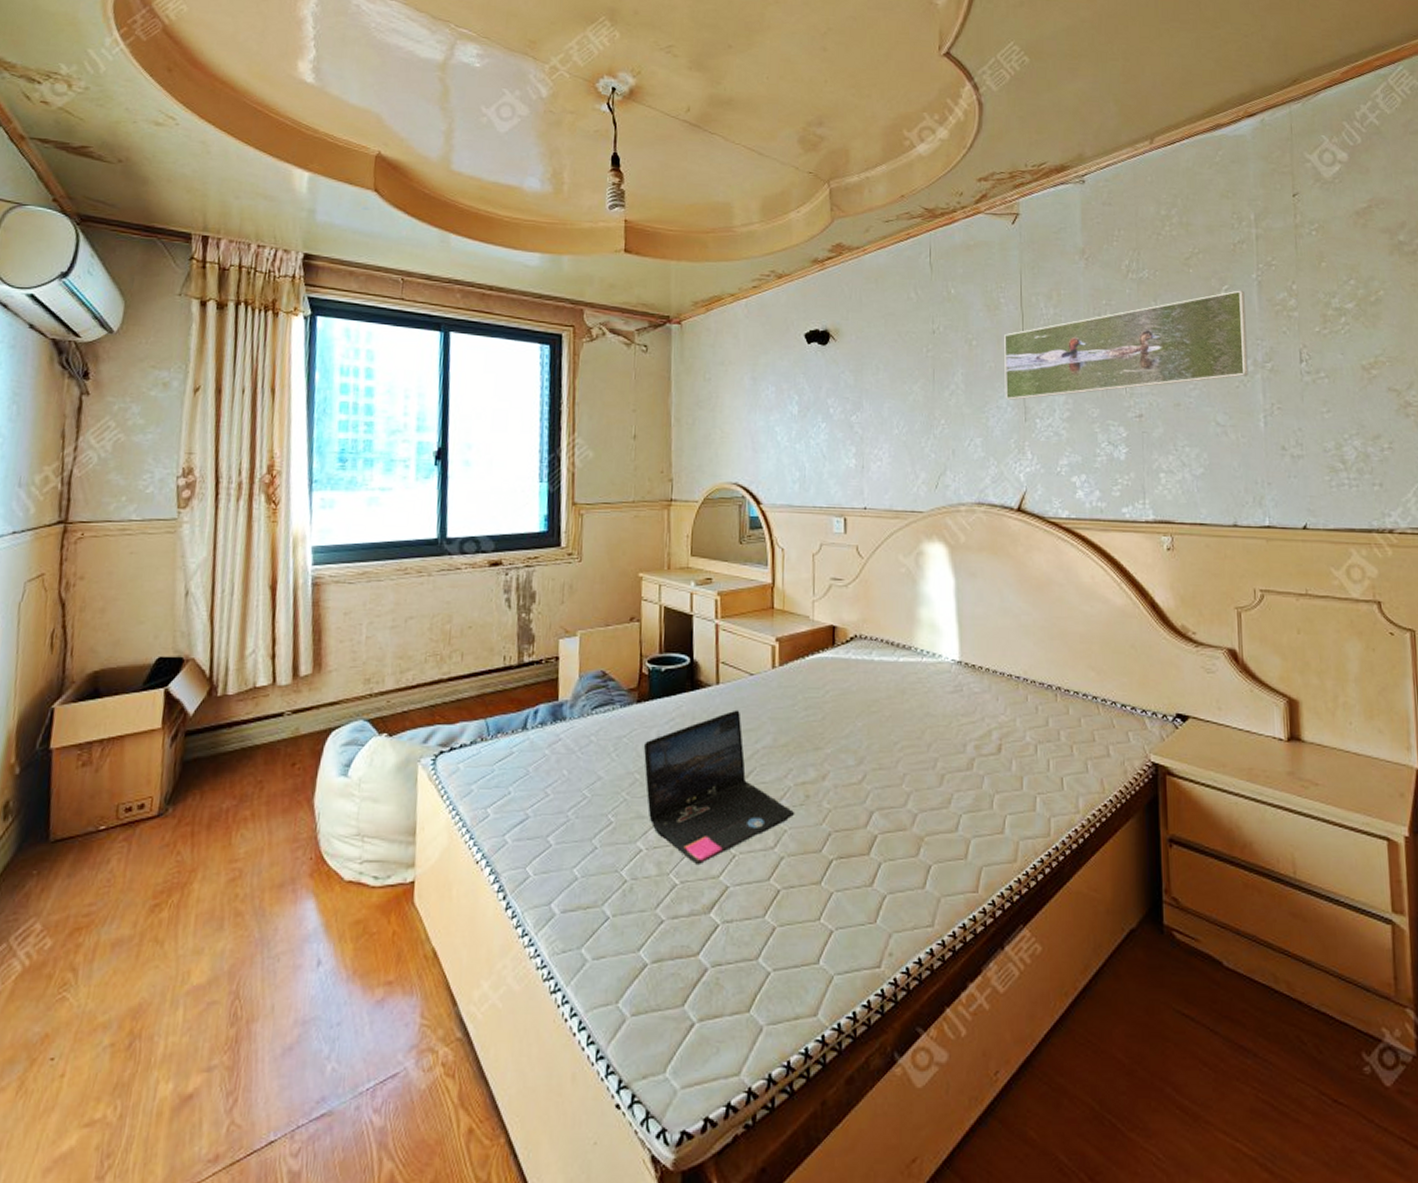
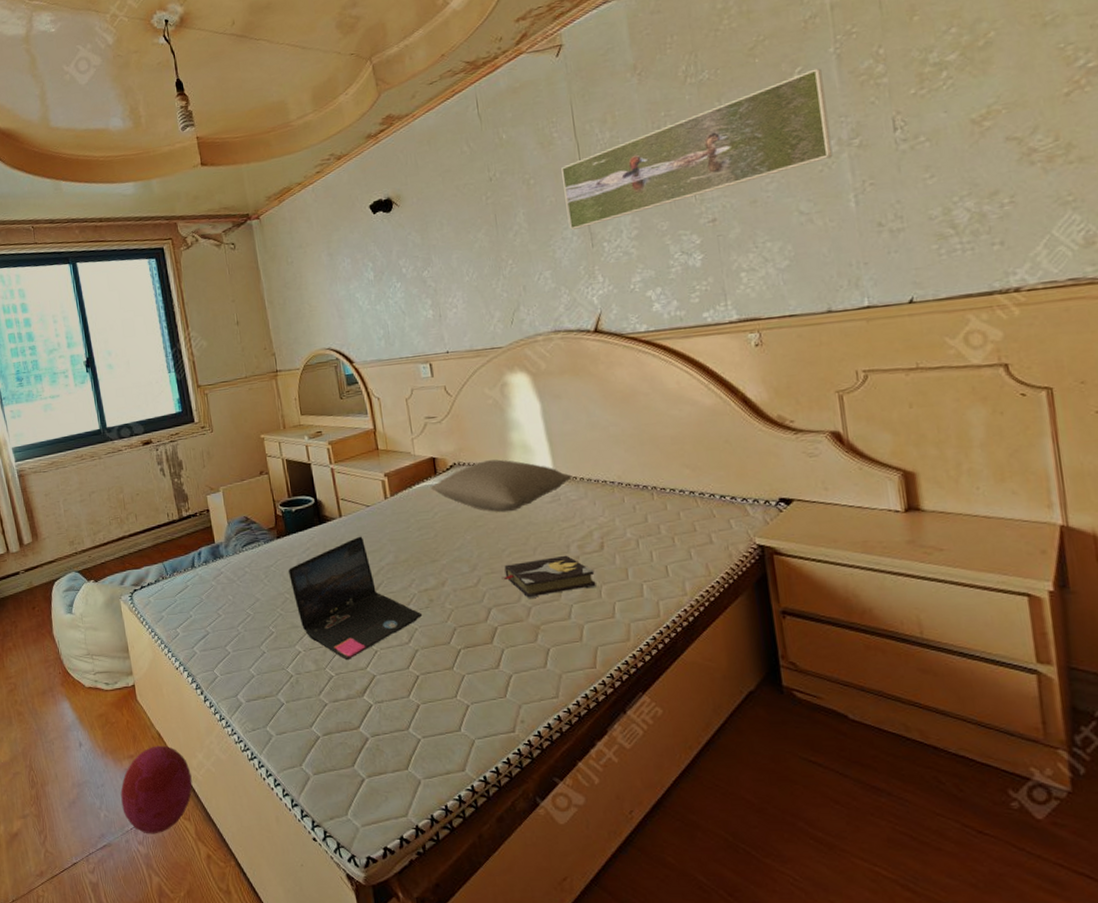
ball: none [360,968,469,1098] -> present [120,745,192,834]
pillow: none [825,636,978,699] -> present [430,459,572,513]
hardback book: none [889,755,989,804] -> present [501,555,596,599]

